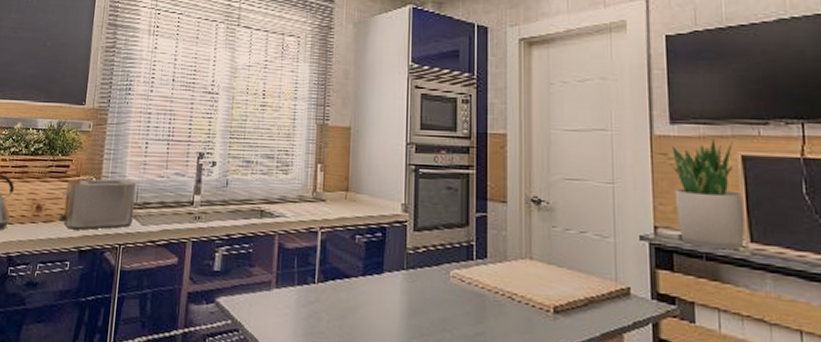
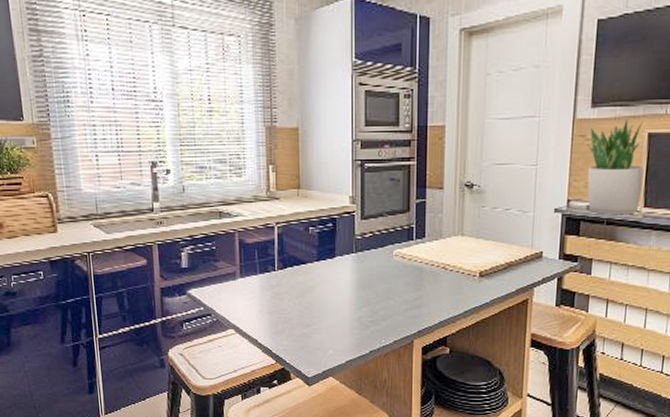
toaster: present [60,179,136,231] -> none [21,193,97,244]

